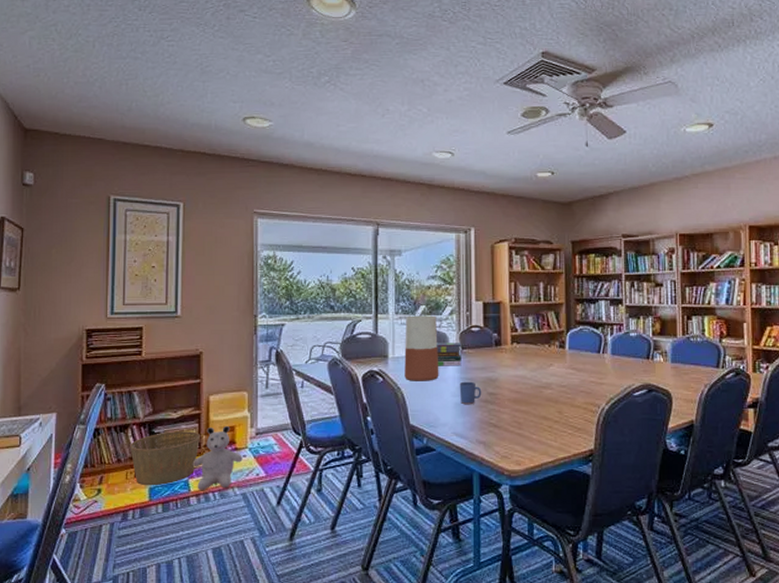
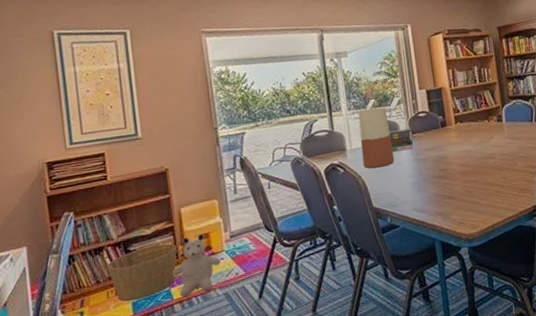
mug: present [459,381,482,404] -> none [413,161,435,182]

